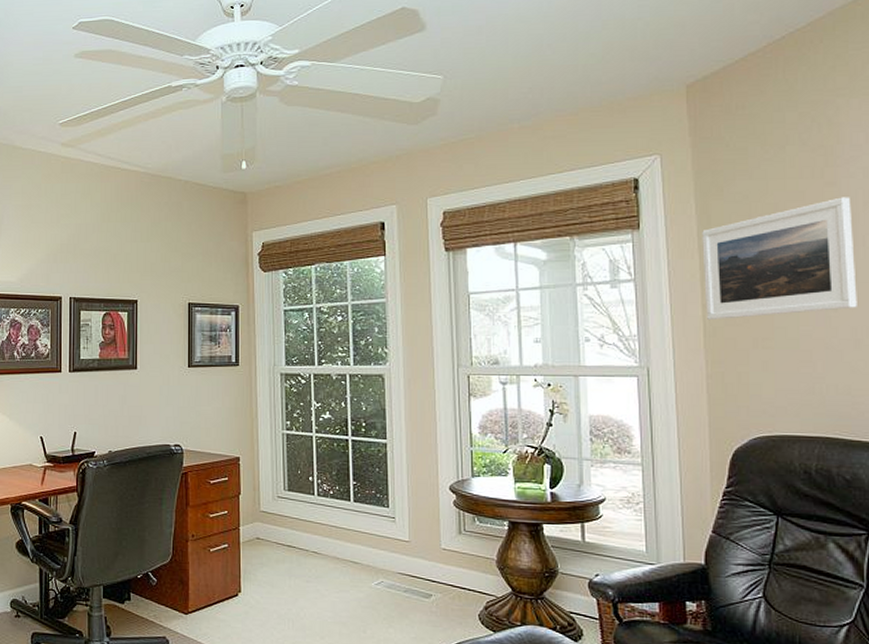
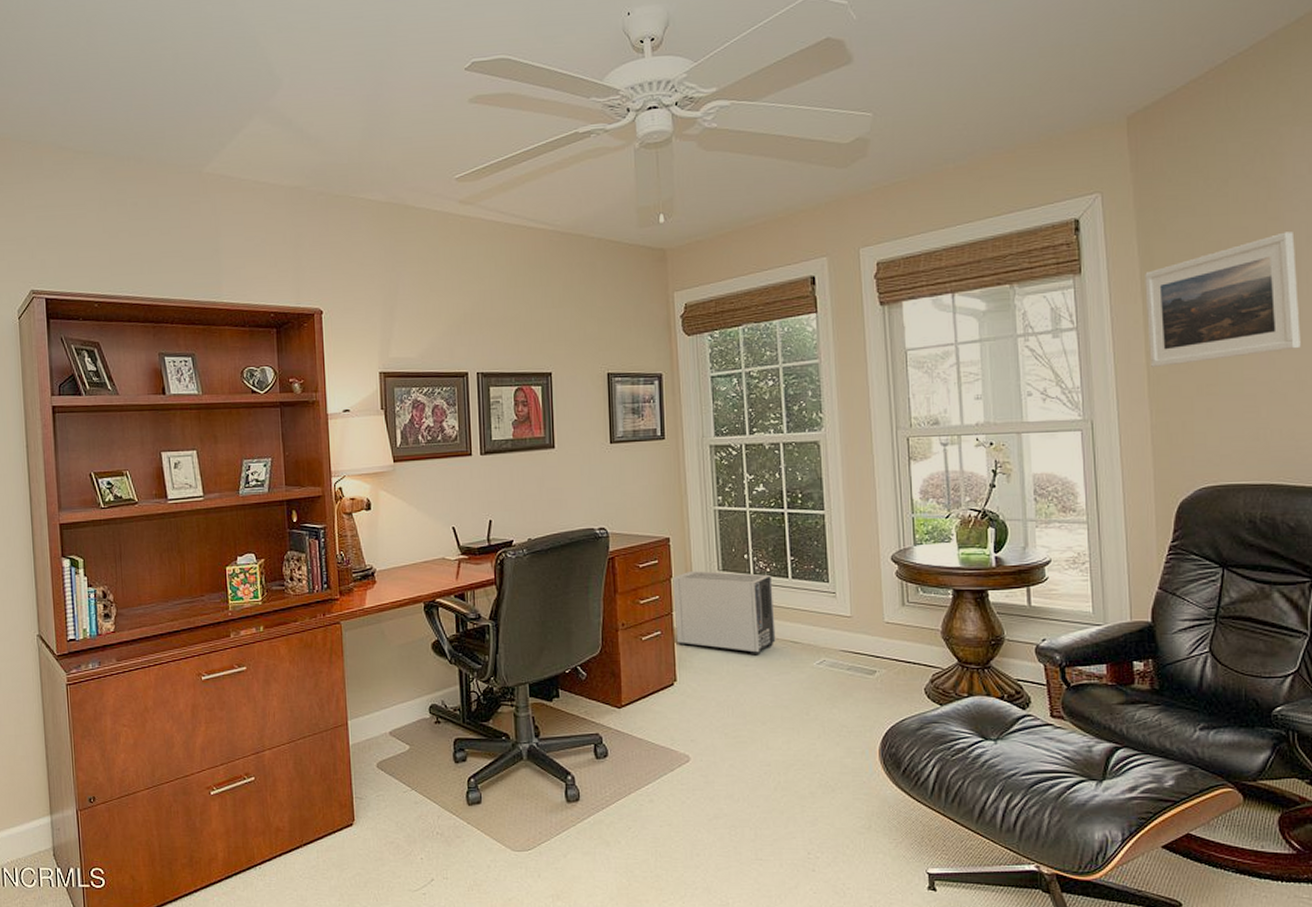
air purifier: none [241,489,336,573] -> present [673,570,776,656]

